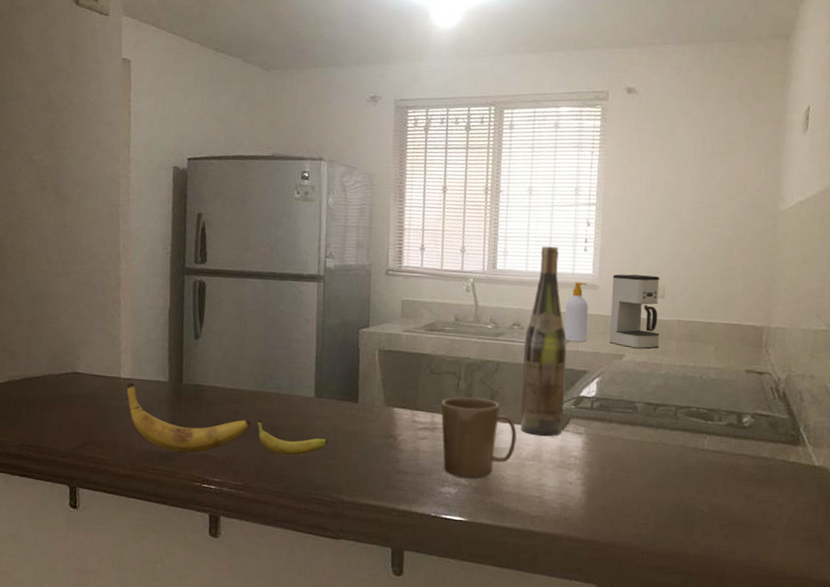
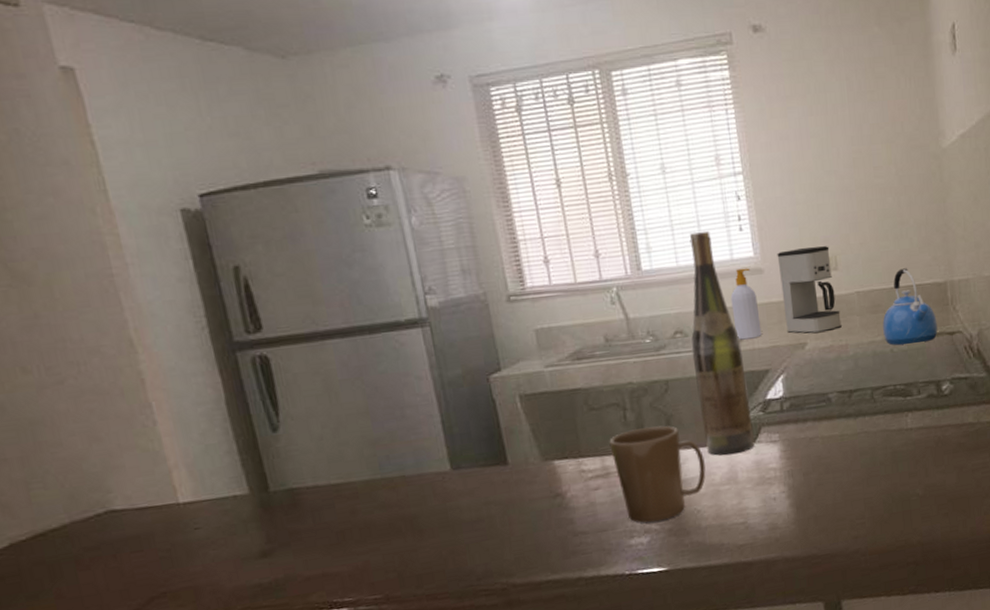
banana: present [126,382,251,453] -> none [190,506,376,580]
fruit: present [257,420,328,456] -> none [384,513,481,549]
kettle: none [696,307,749,377] -> present [882,268,938,346]

